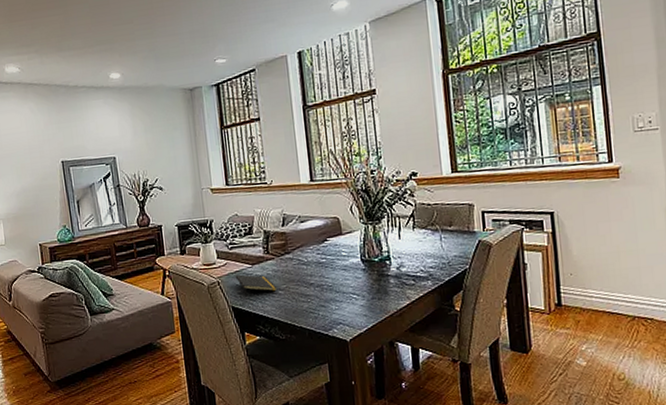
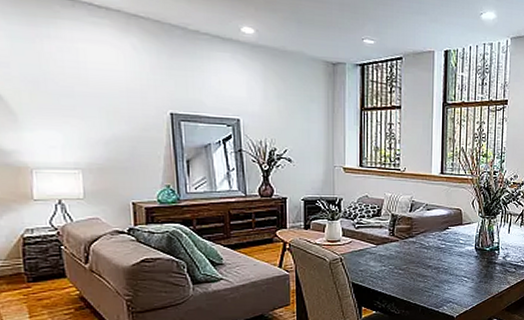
notepad: present [235,274,278,296] -> none [358,253,398,273]

